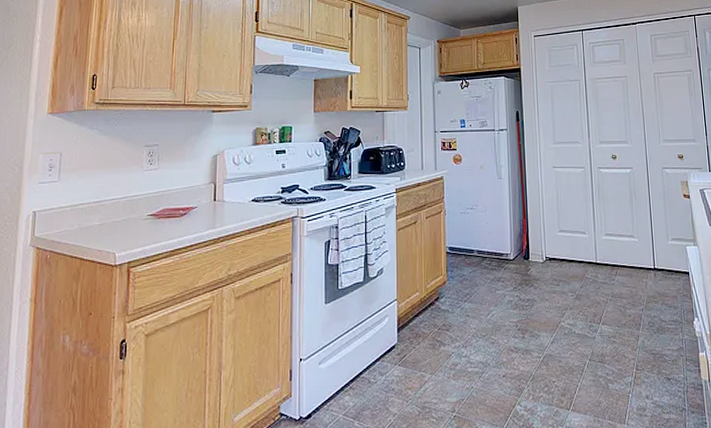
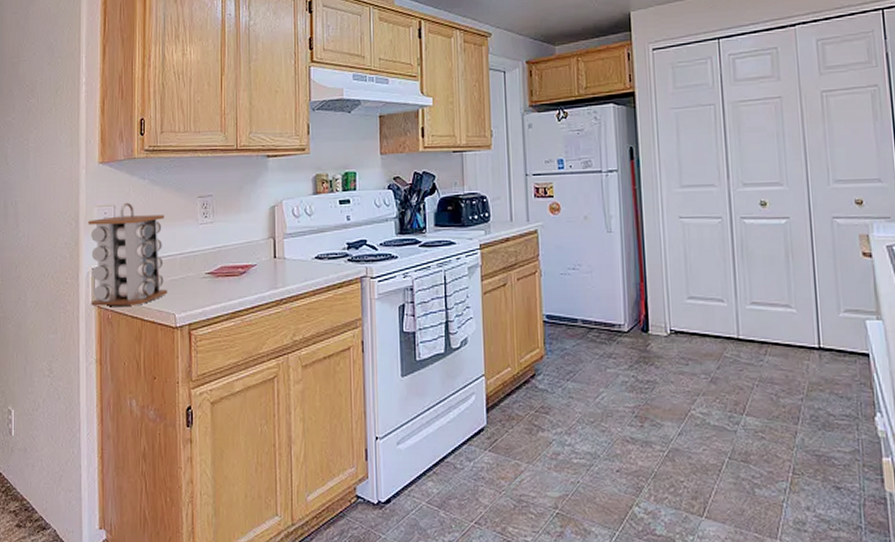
spice rack: none [30,150,111,248] -> present [88,202,168,307]

